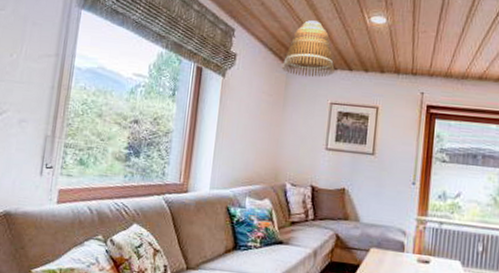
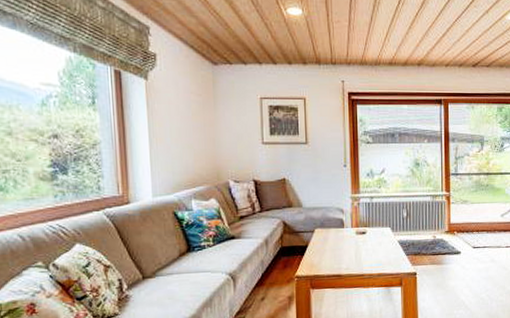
lamp shade: present [281,20,335,77] -> none [206,14,260,73]

